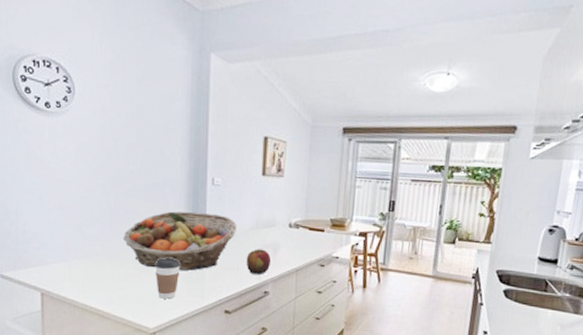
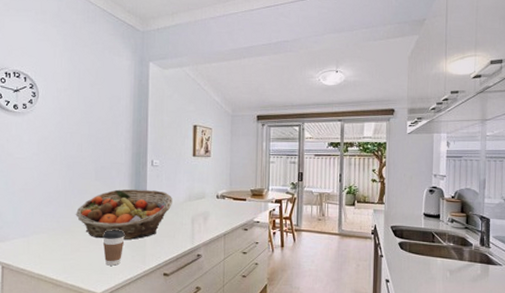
apple: present [246,249,272,274] -> none [181,218,203,240]

